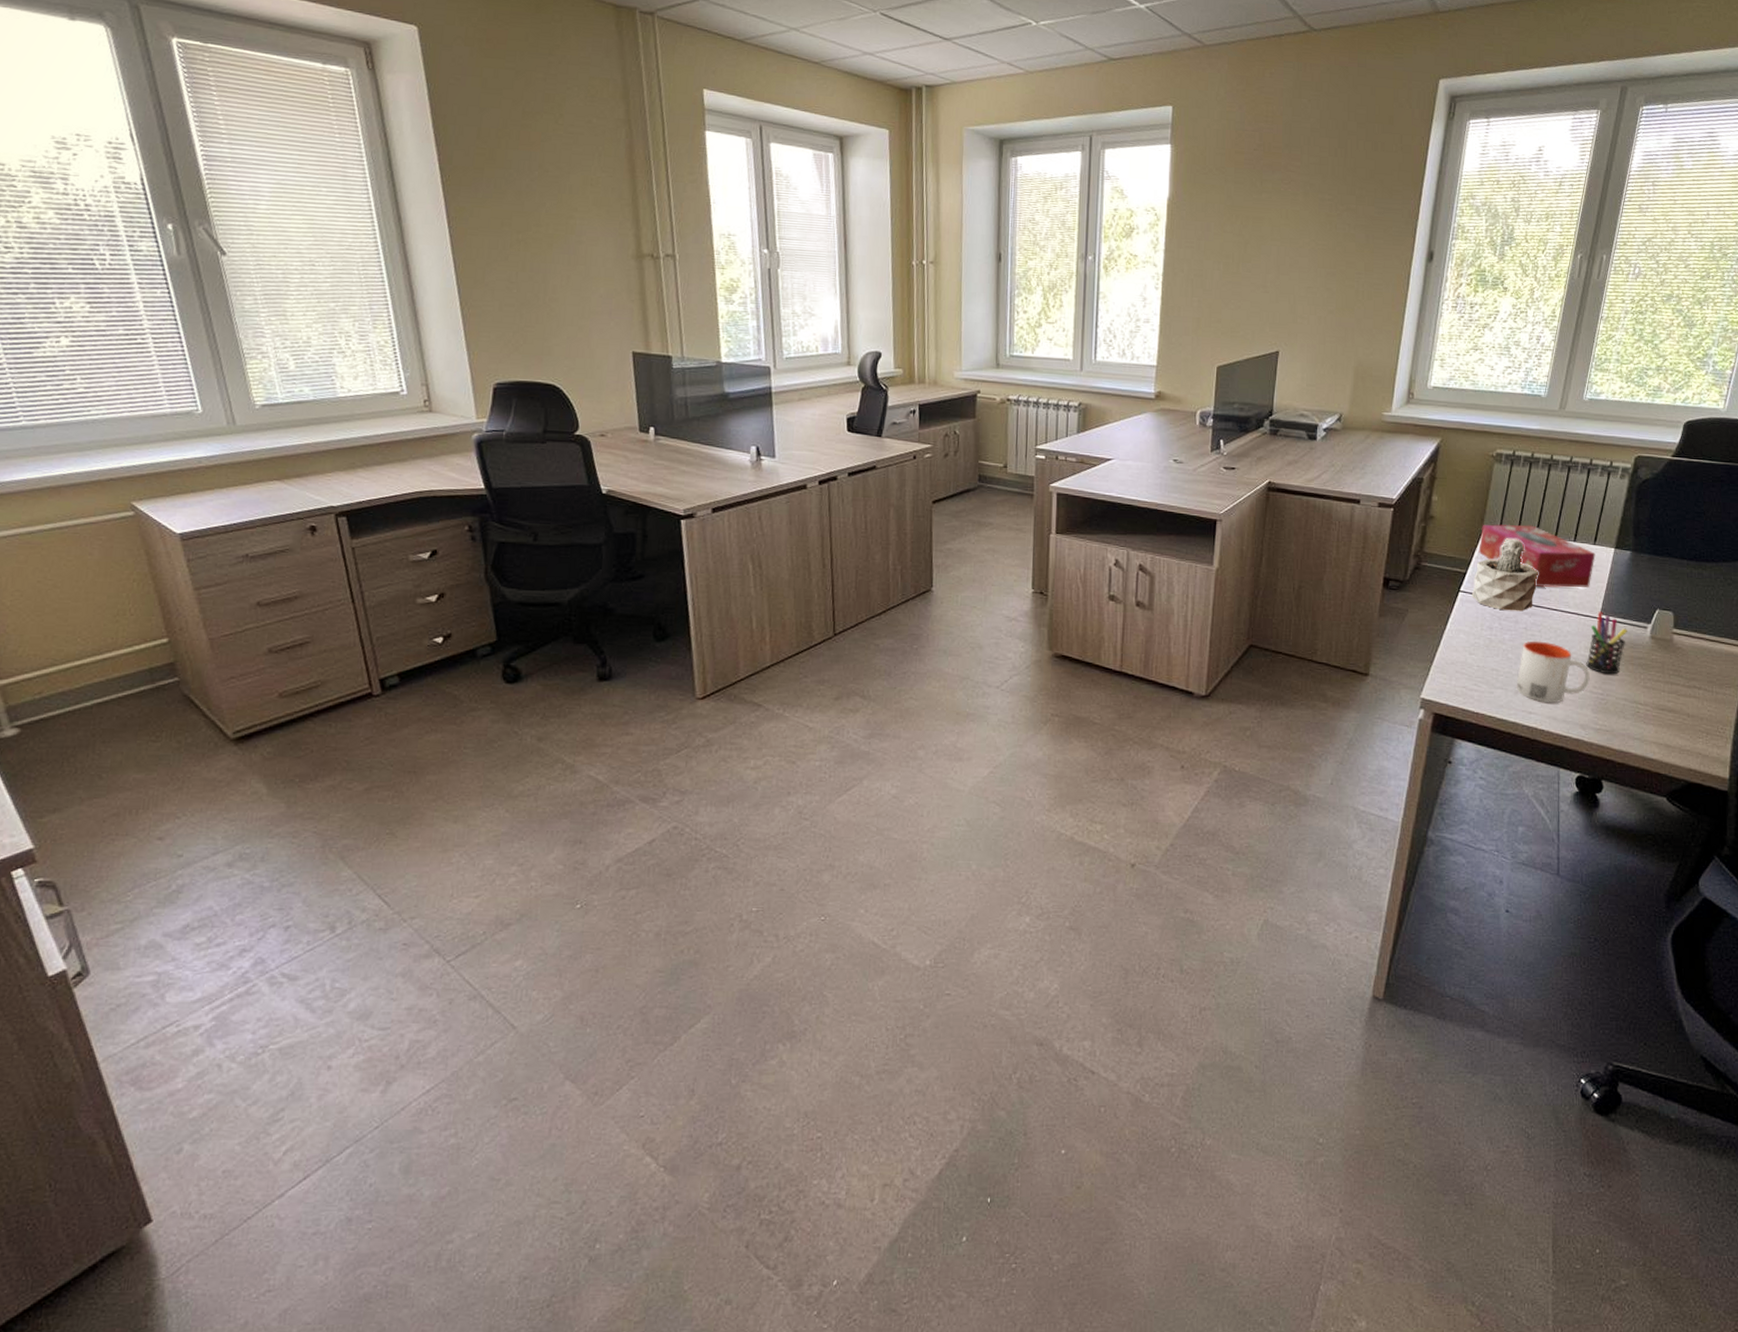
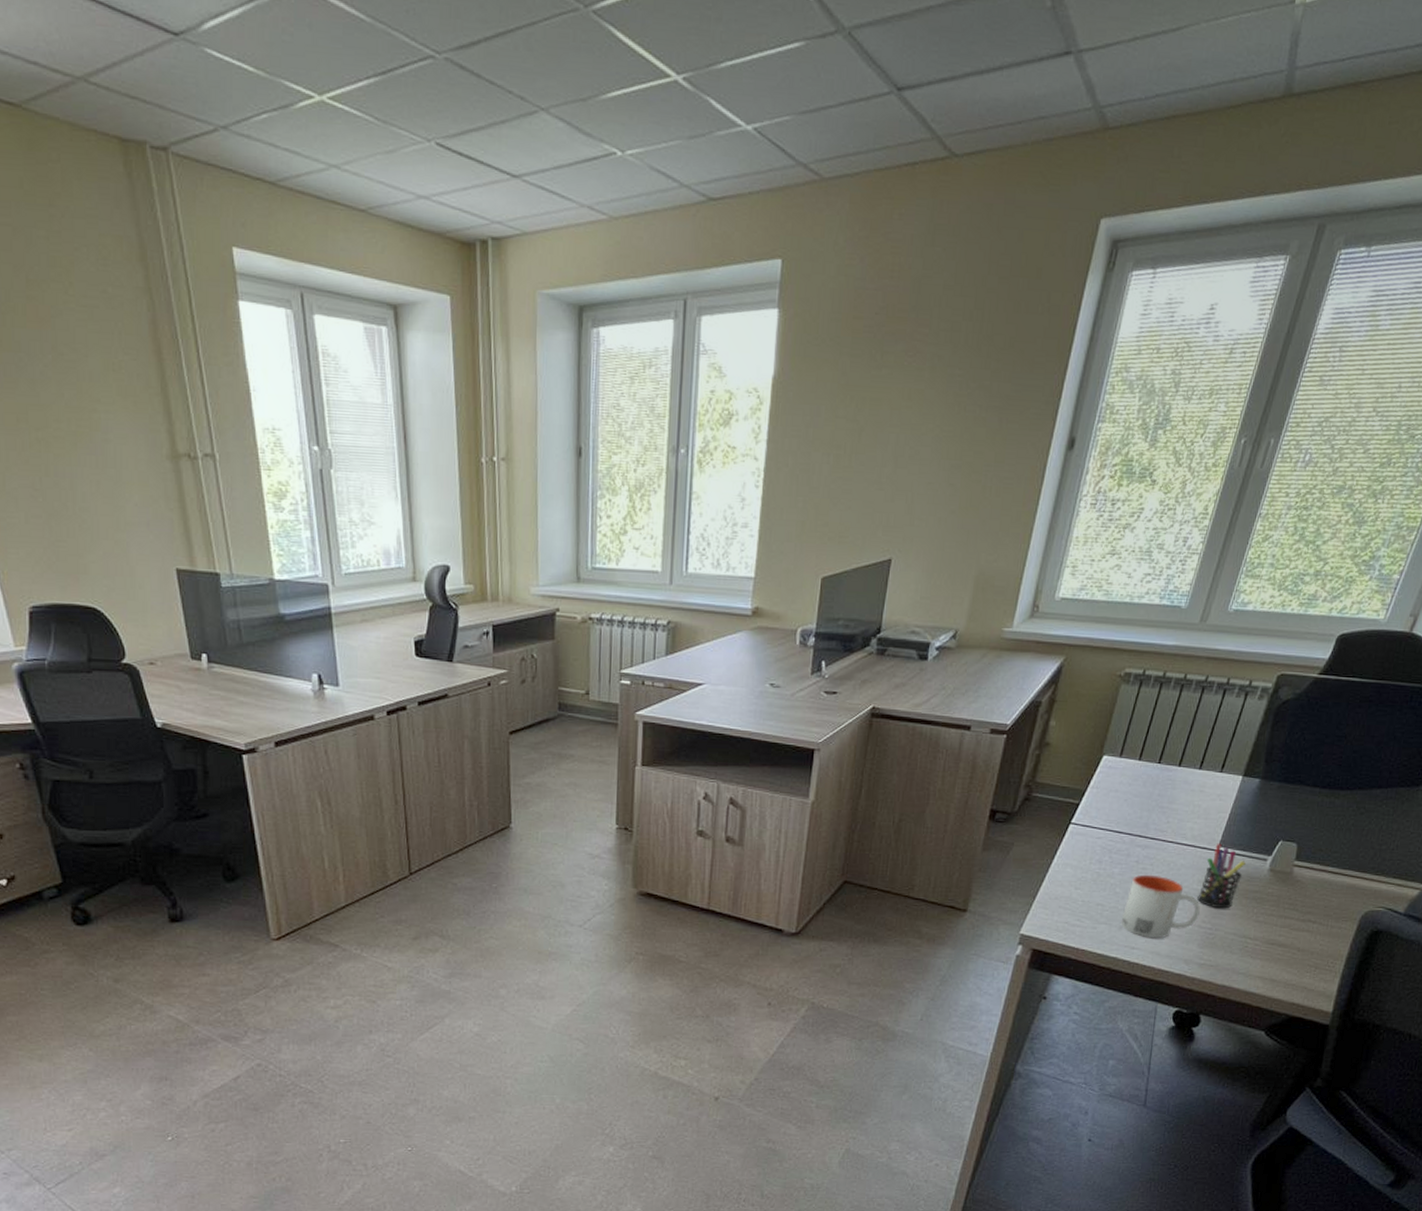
succulent plant: present [1471,538,1539,612] -> none [1082,766,1158,844]
tissue box: present [1478,524,1596,589] -> none [1094,750,1221,819]

